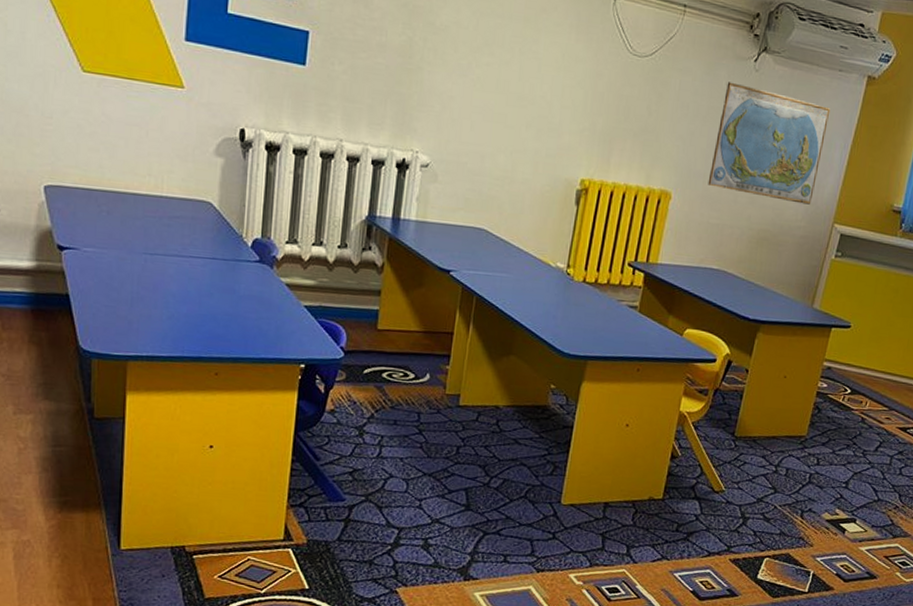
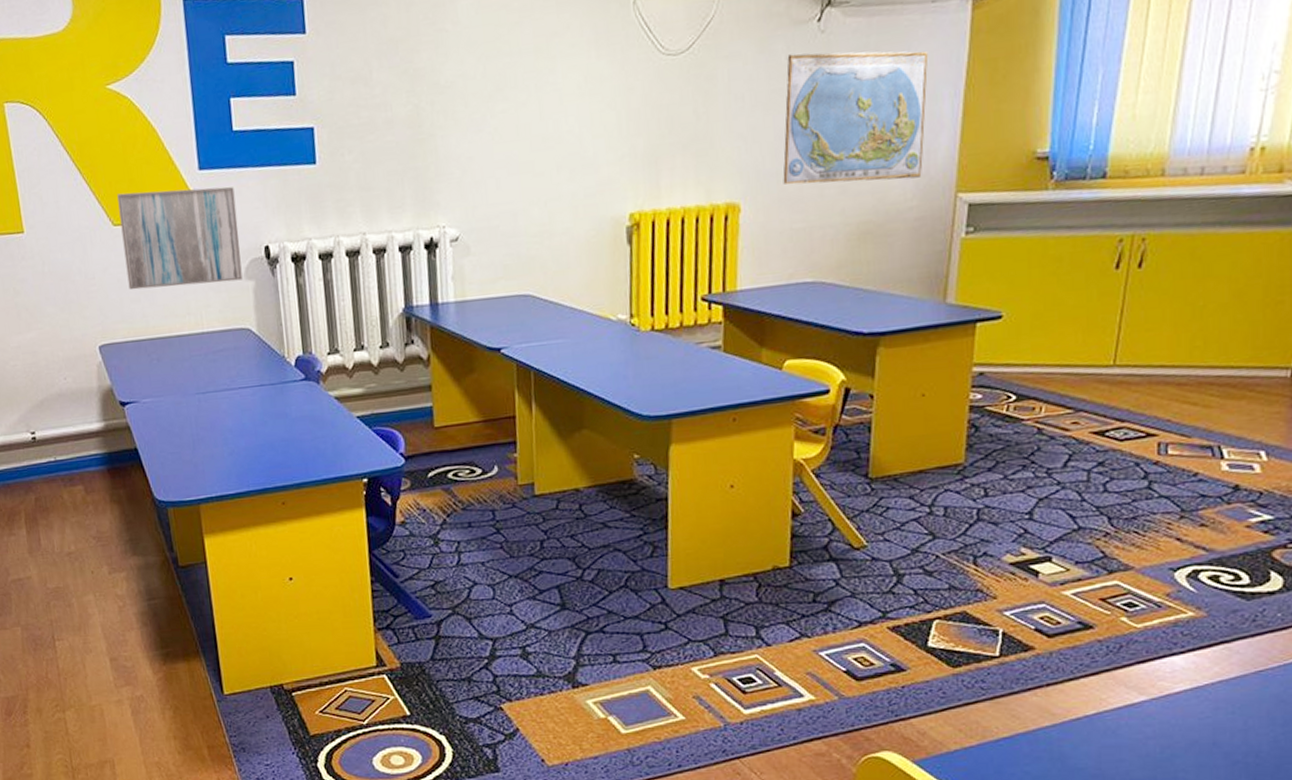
wall art: none [88,41,219,155] -> present [117,186,243,290]

